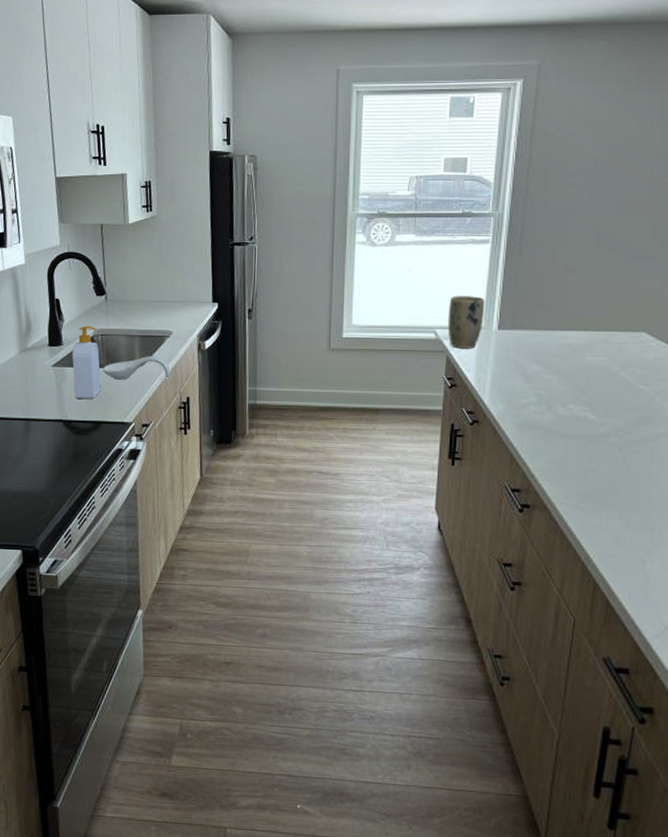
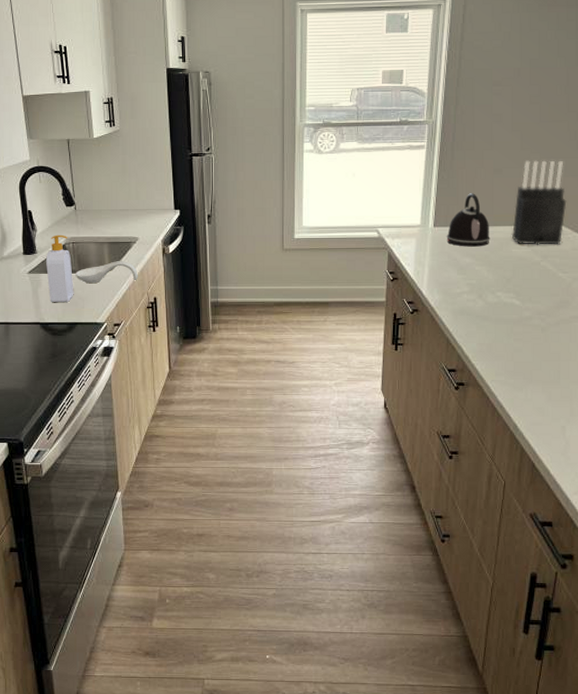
plant pot: present [447,296,485,349] -> none [389,197,422,245]
kettle: none [512,293,562,353] -> present [446,193,490,247]
knife block: none [586,259,650,354] -> present [511,160,567,245]

